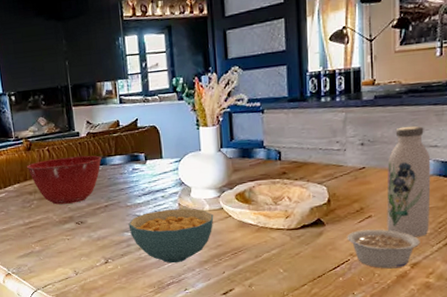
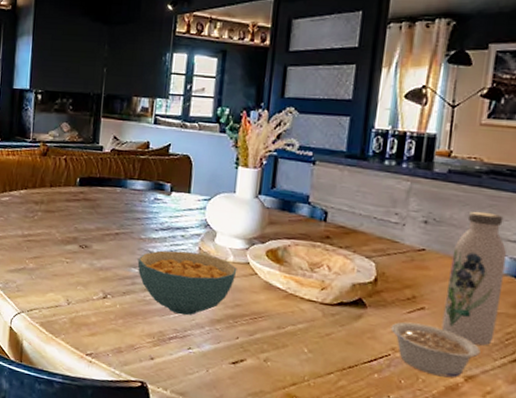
mixing bowl: present [27,155,102,205] -> none [39,170,123,224]

